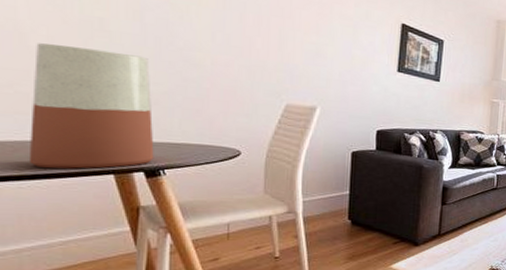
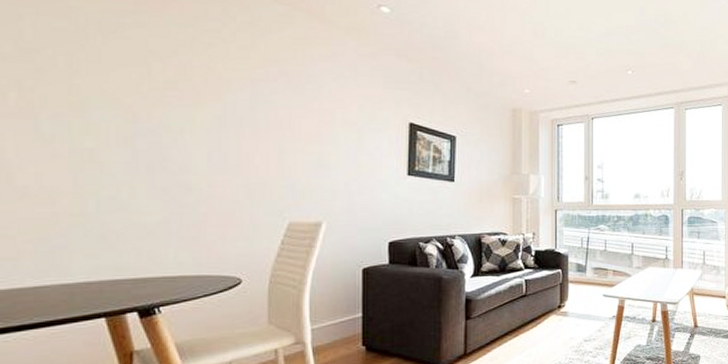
vase: present [28,43,154,170] -> none [14,182,148,318]

